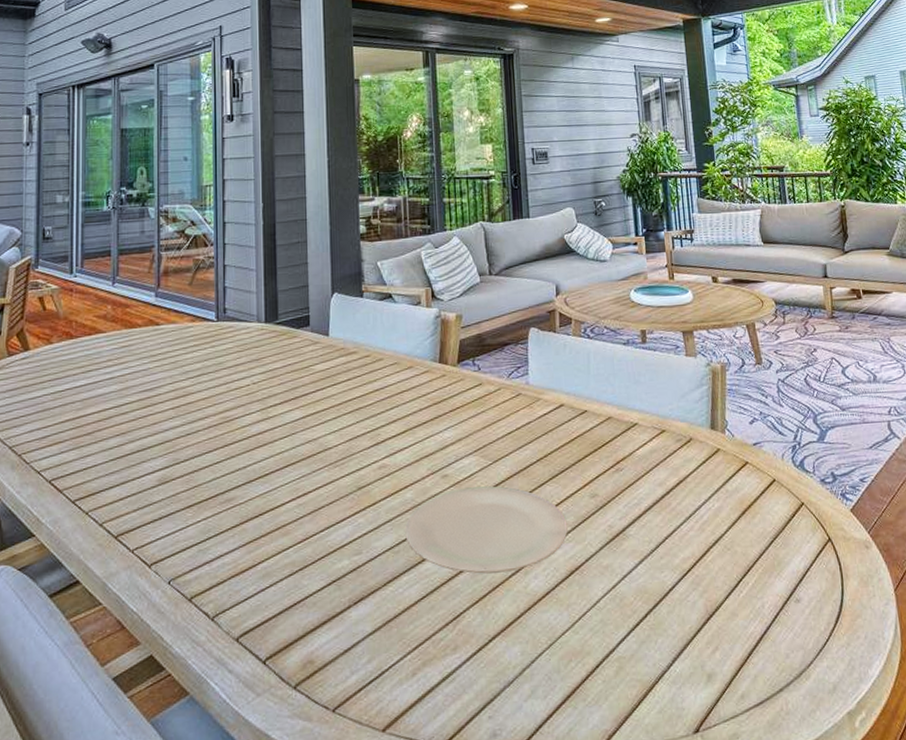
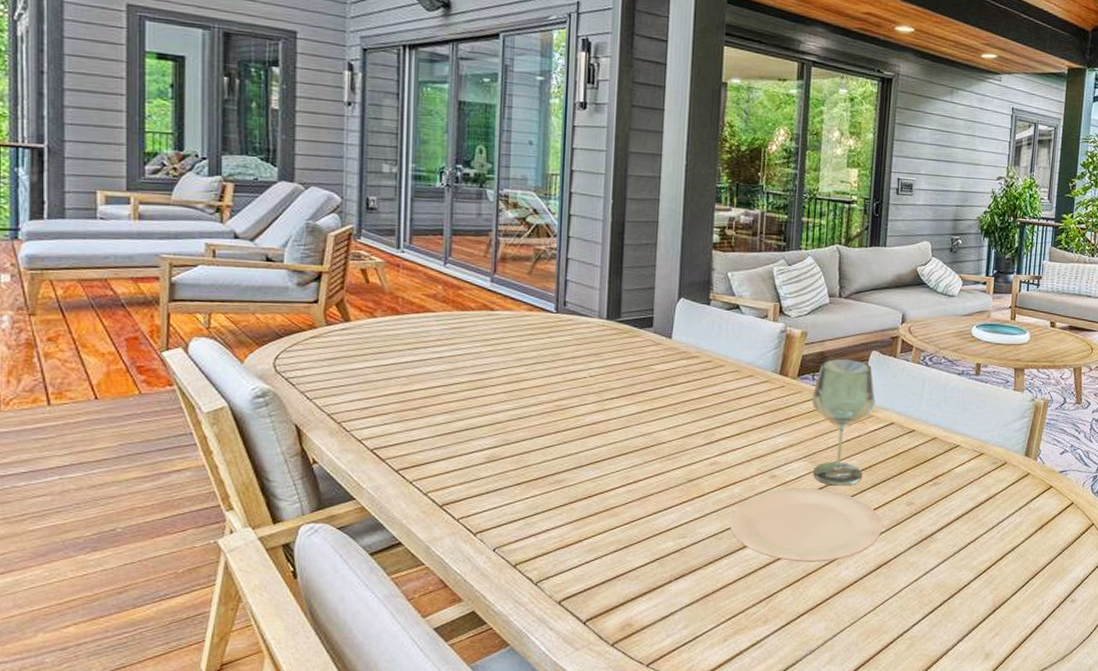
wine glass: none [475,339,542,482] -> present [812,359,876,486]

